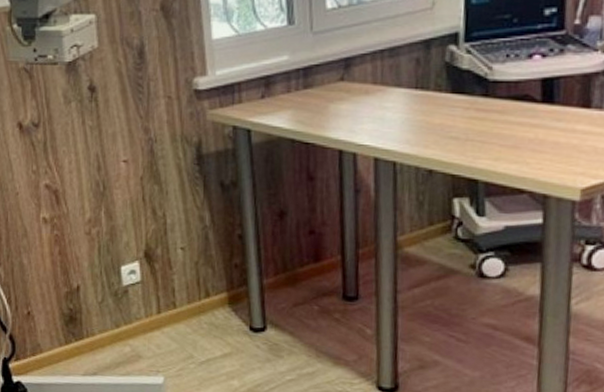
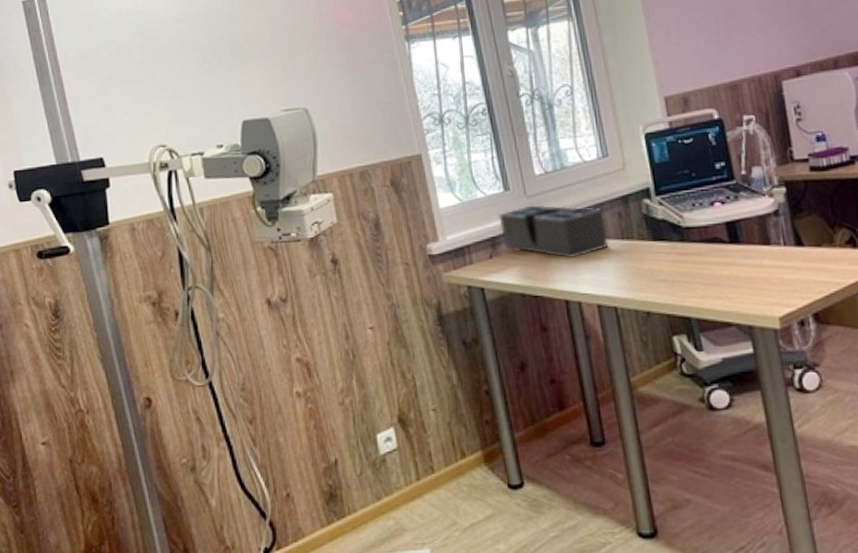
desk organizer: none [277,42,400,106] -> present [498,204,610,259]

